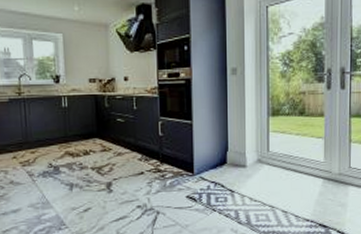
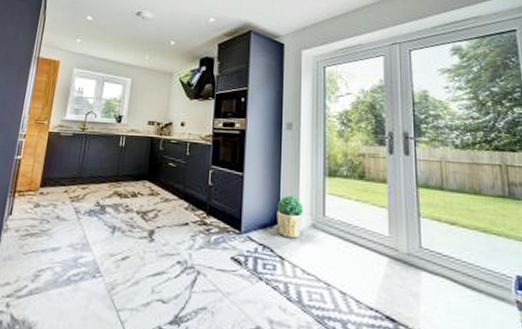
potted plant: none [225,136,250,174] -> present [277,195,303,239]

